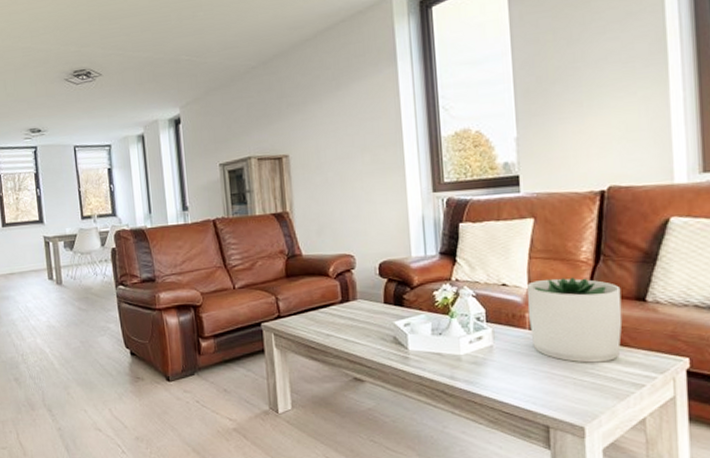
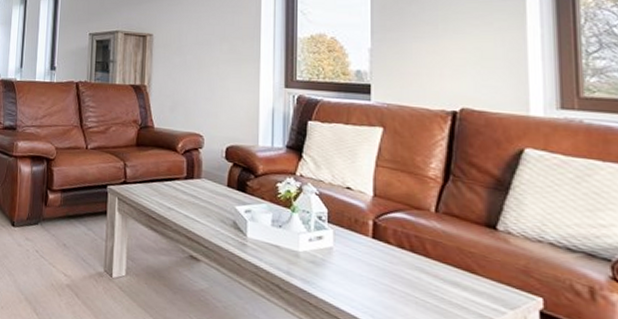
planter: present [526,277,623,363] -> none [371,189,471,287]

